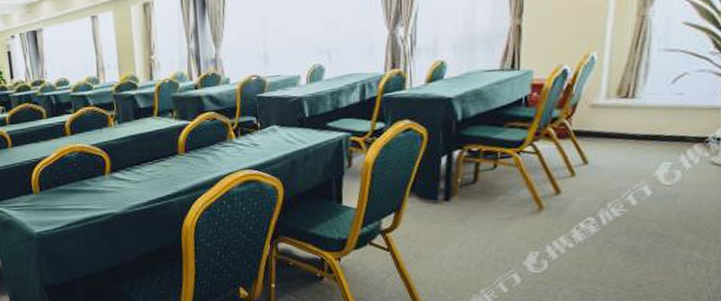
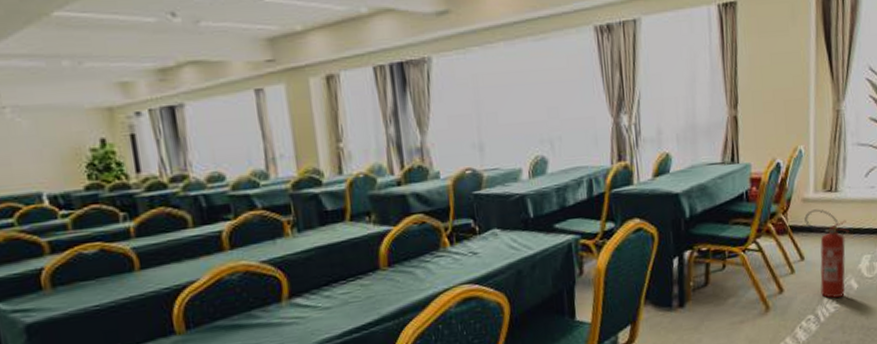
fire extinguisher: none [592,115,646,203] -> present [804,209,849,298]

